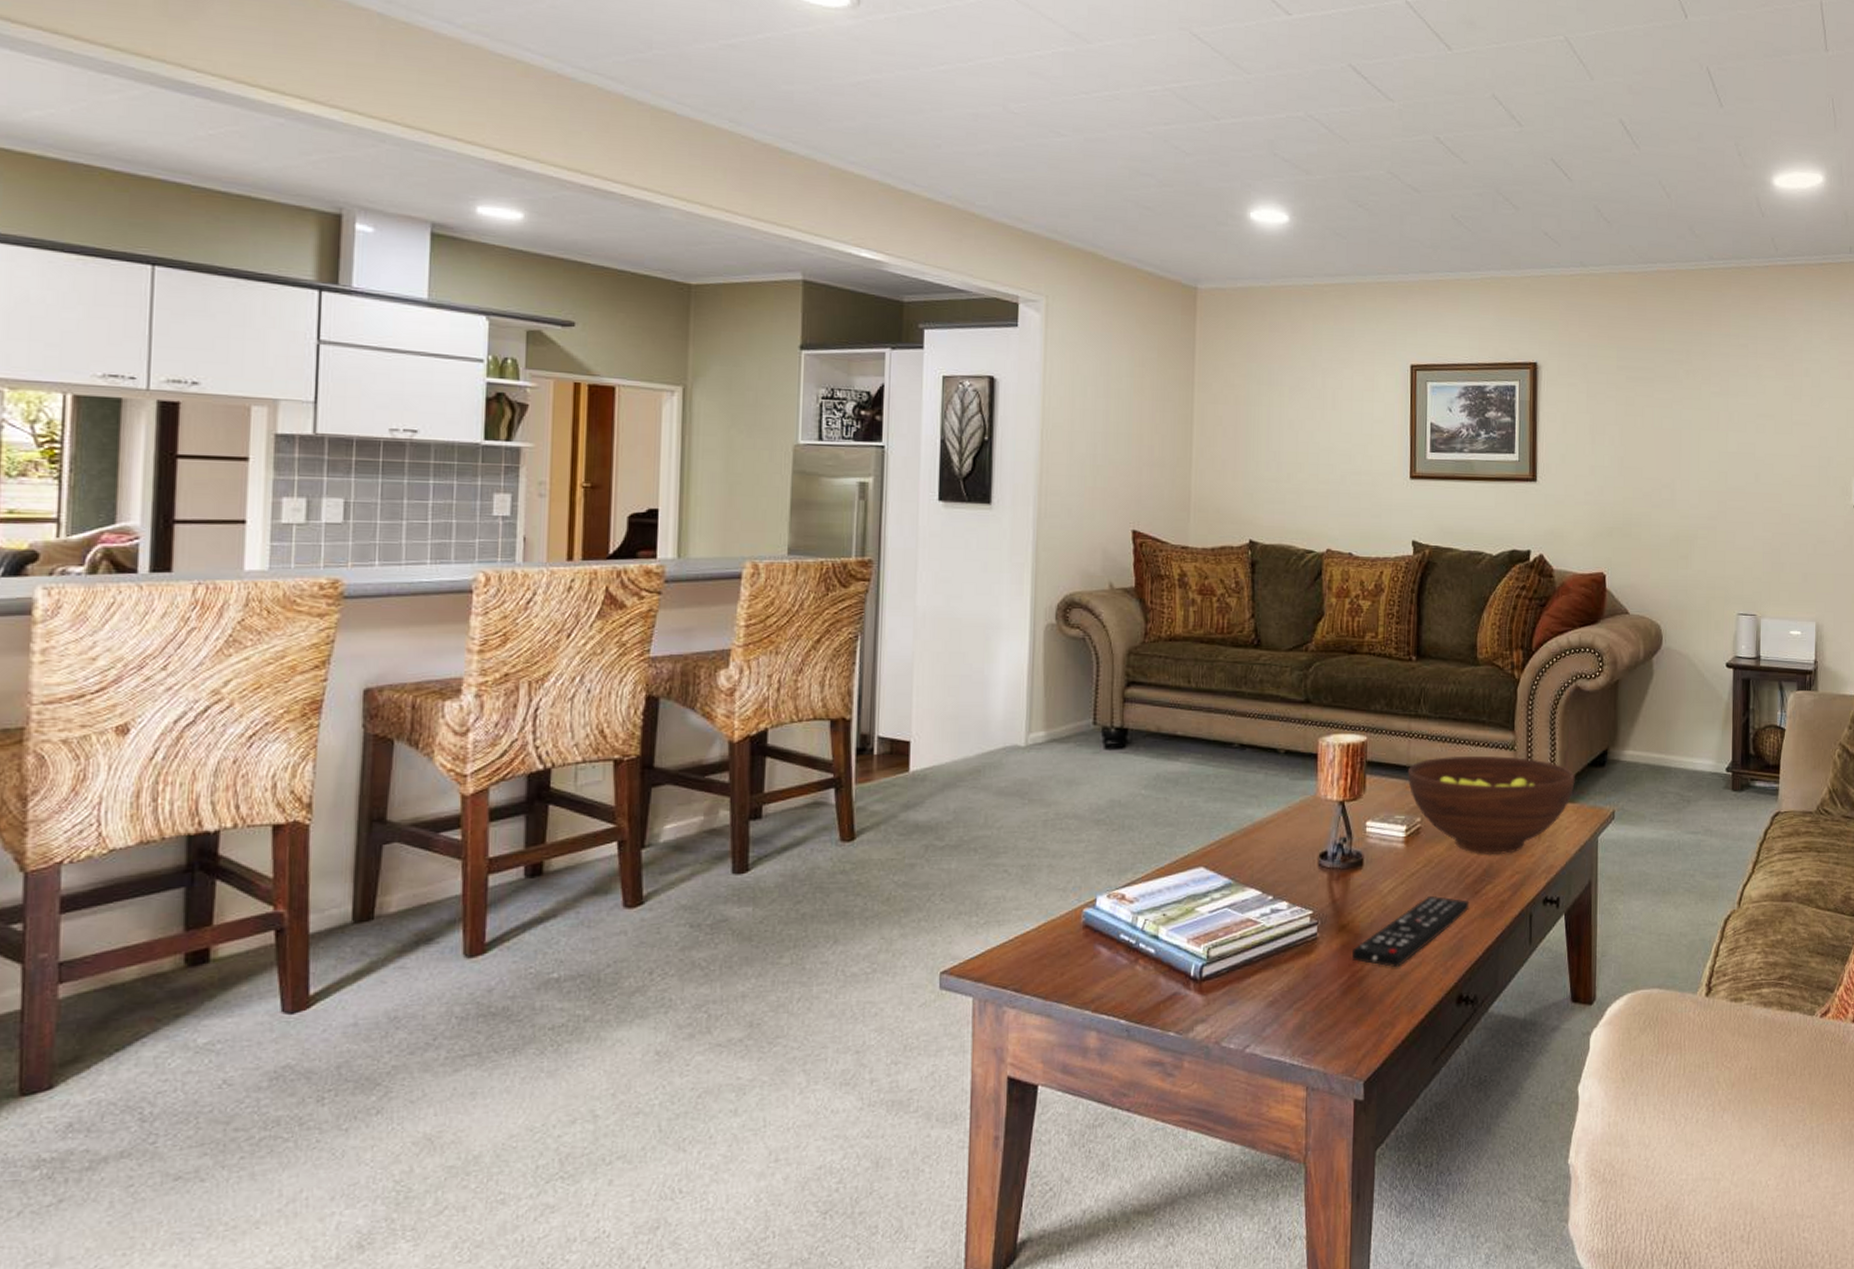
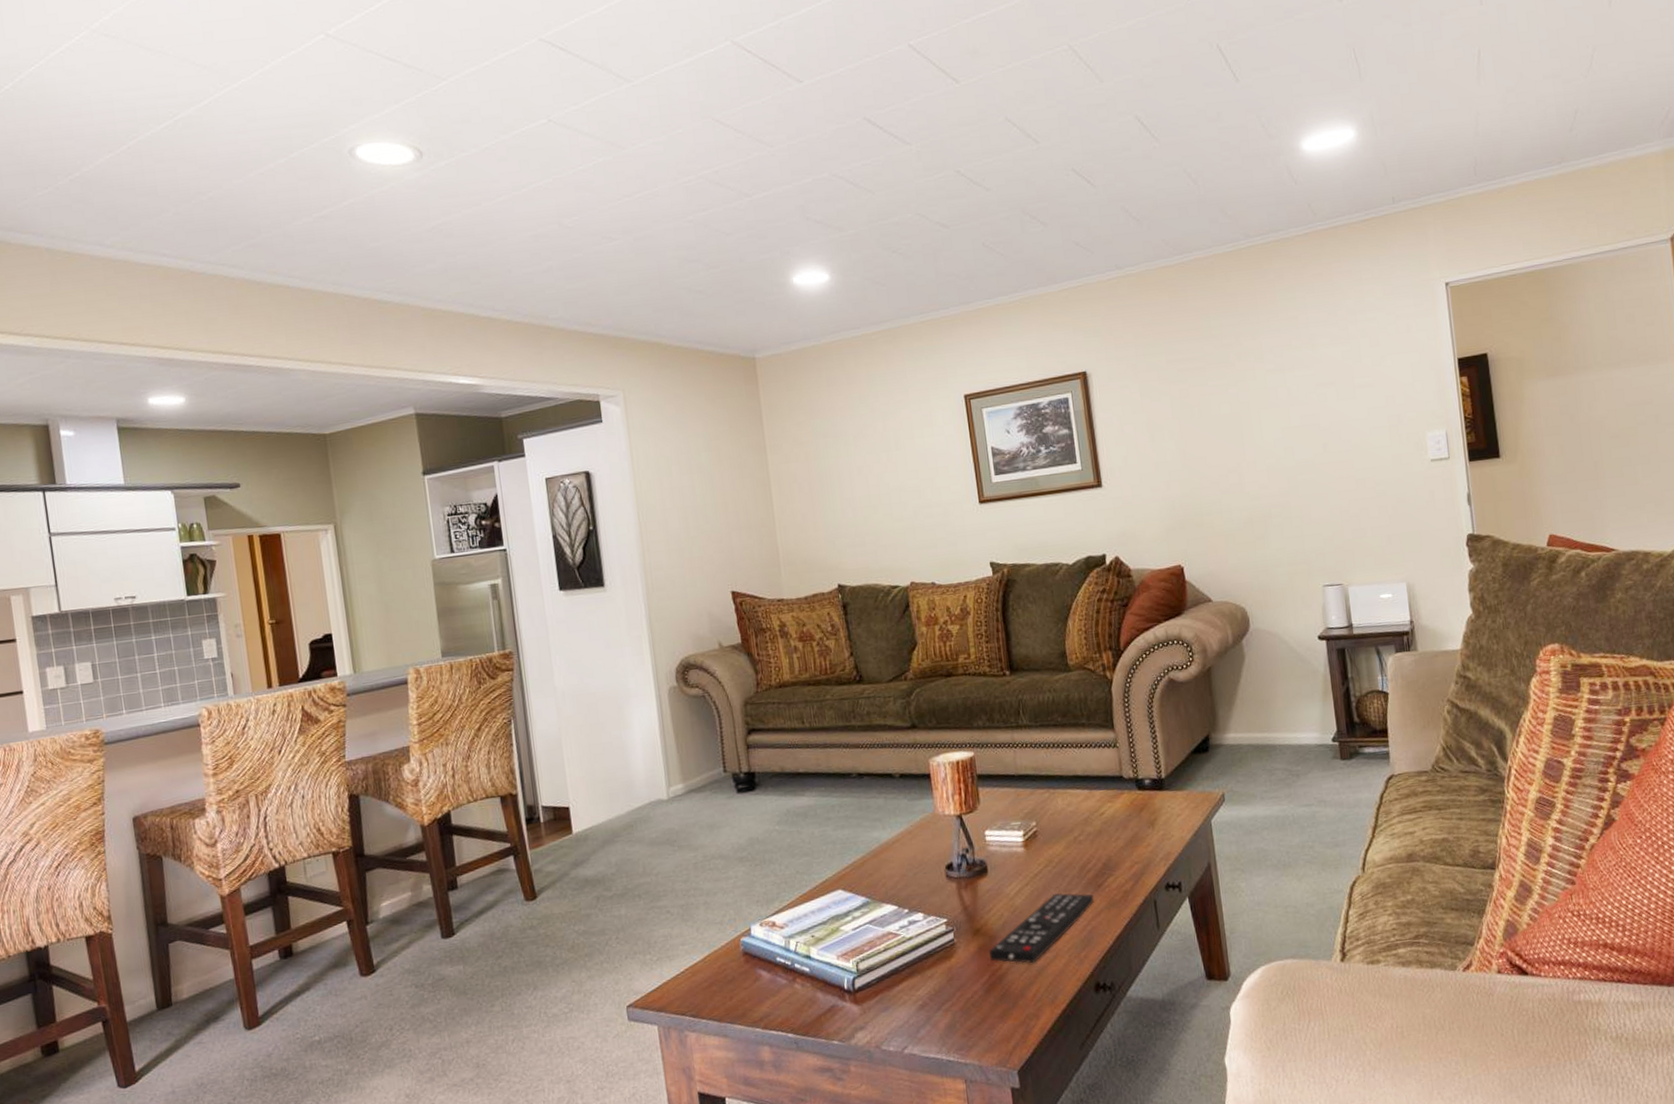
fruit bowl: present [1407,755,1575,856] -> none [1016,753,1181,850]

